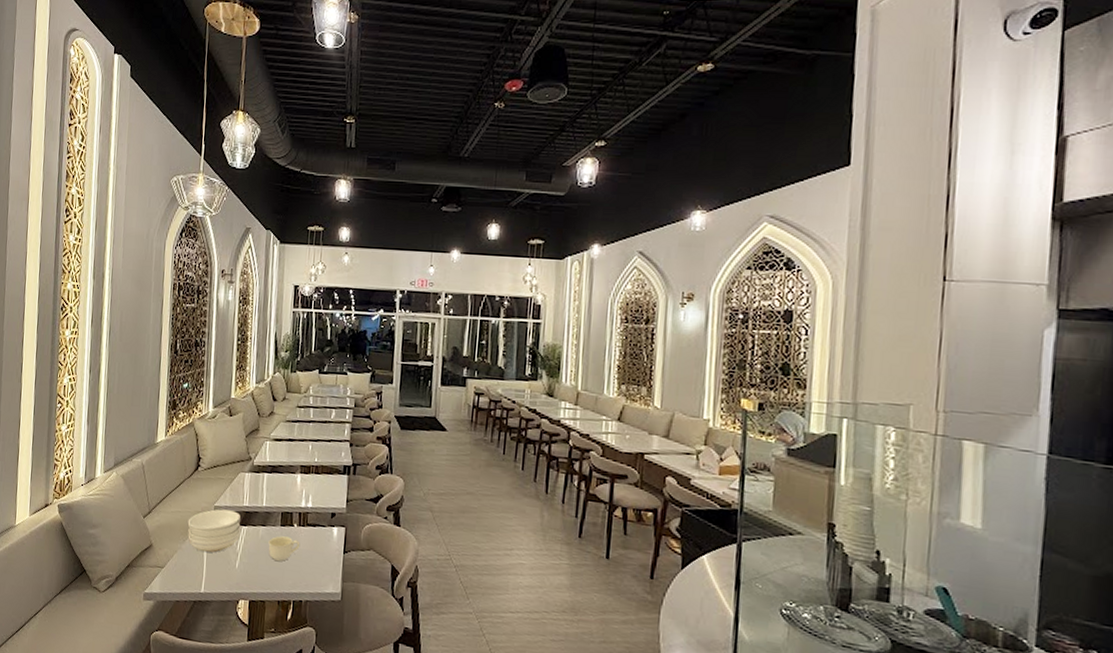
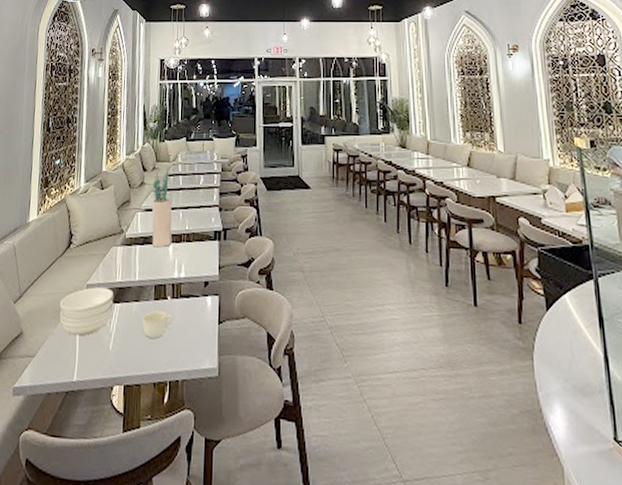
vase: none [280,399,302,478] -> present [151,168,172,248]

